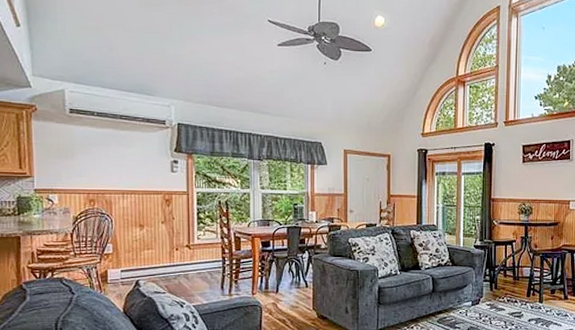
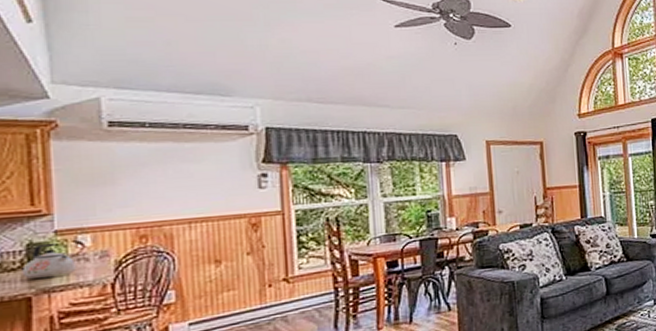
kettle: none [14,198,49,224] -> present [22,242,78,280]

